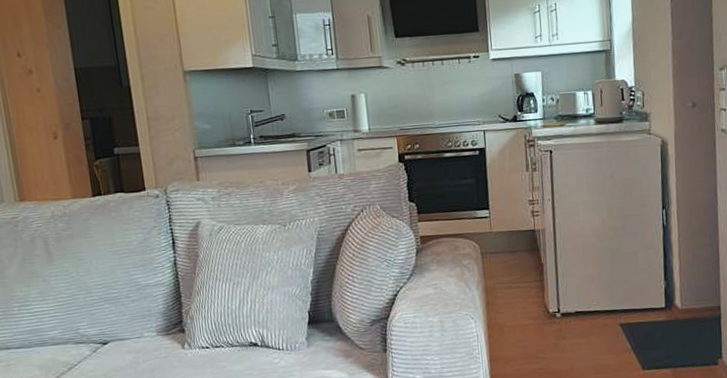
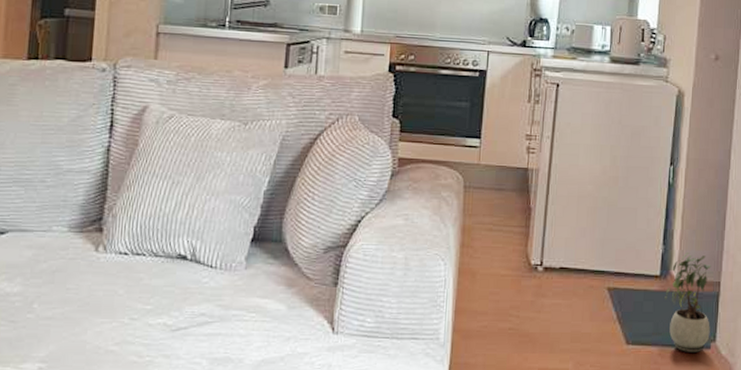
potted plant: none [671,284,716,370] -> present [665,253,712,352]

